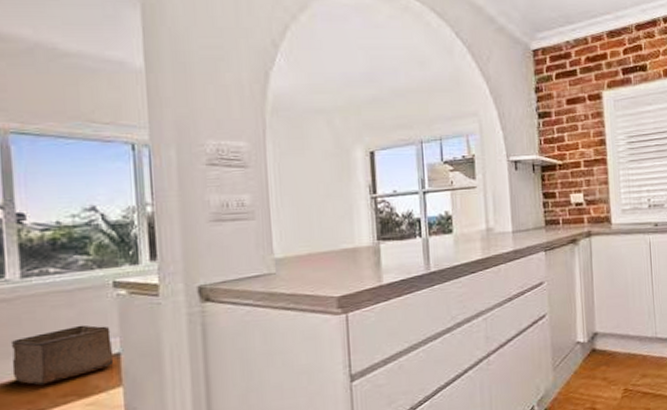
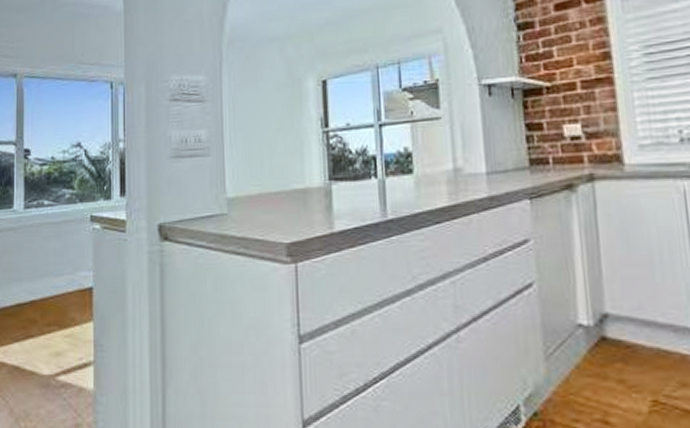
storage bin: present [10,325,114,386] -> none [13,256,88,312]

